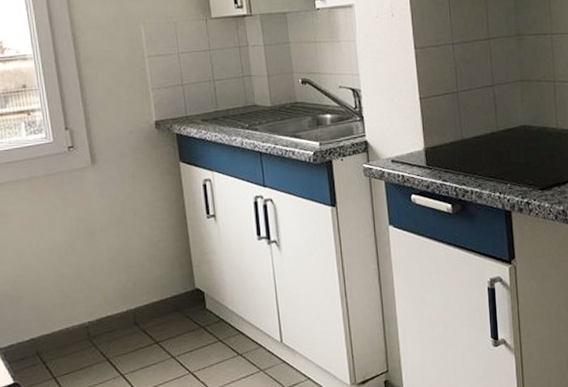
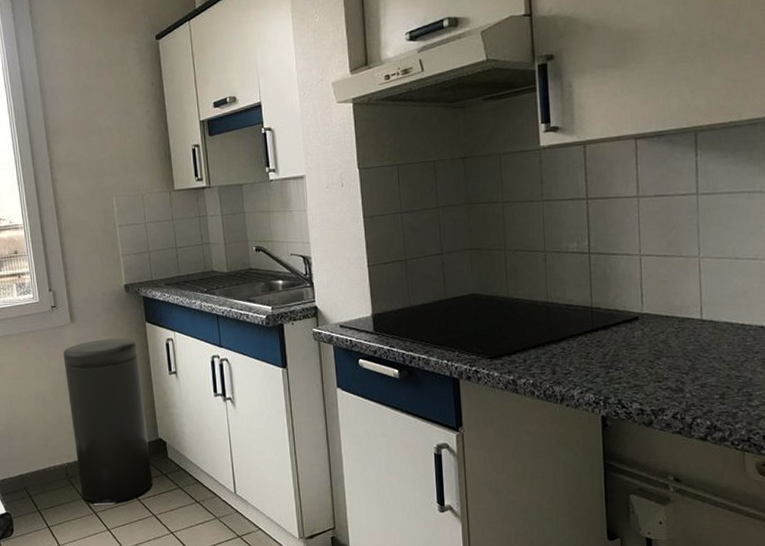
pedal bin: none [82,179,190,369] -> present [63,338,153,507]

